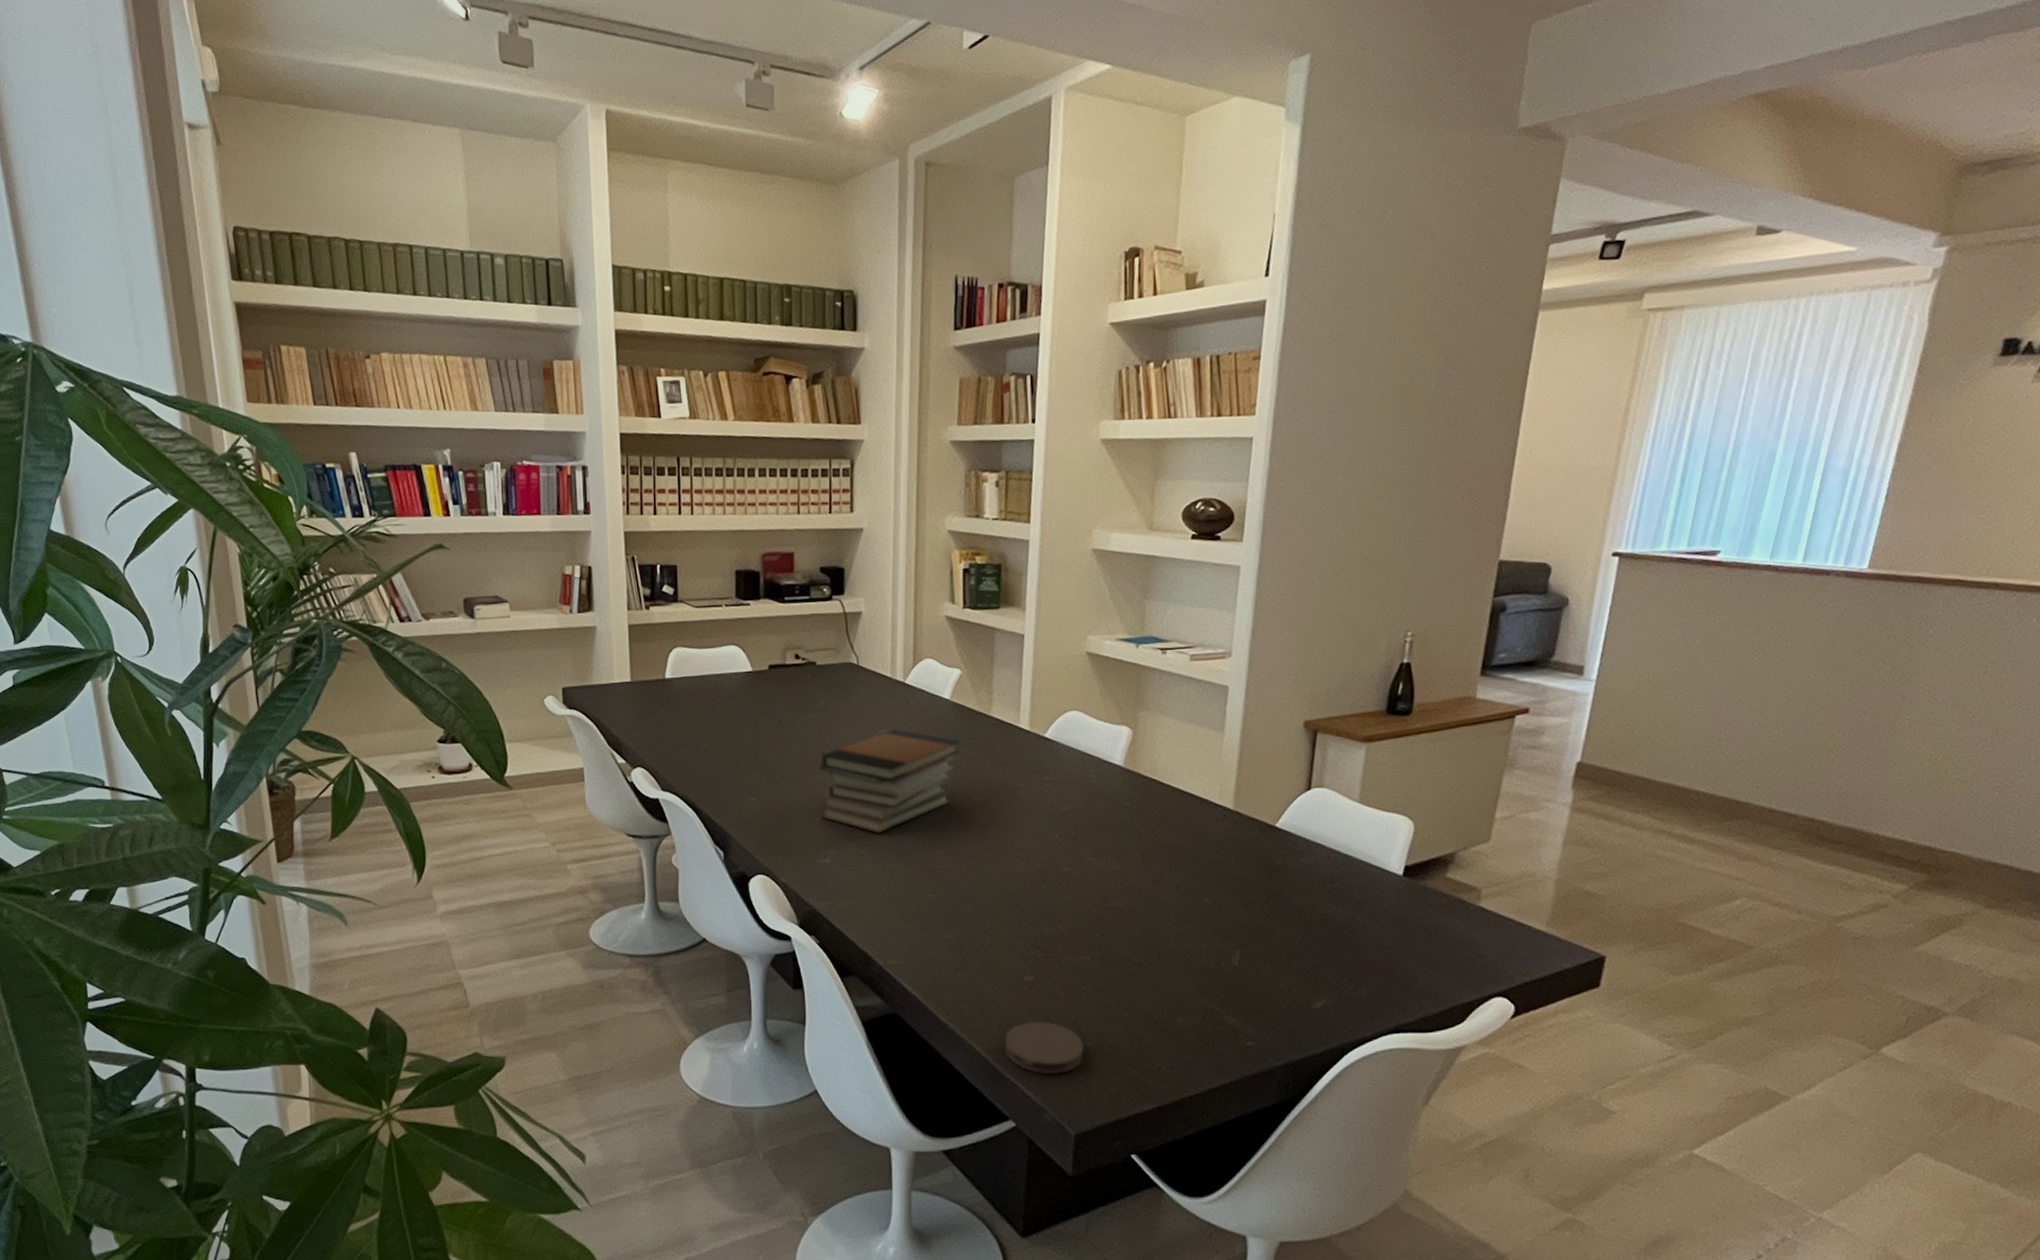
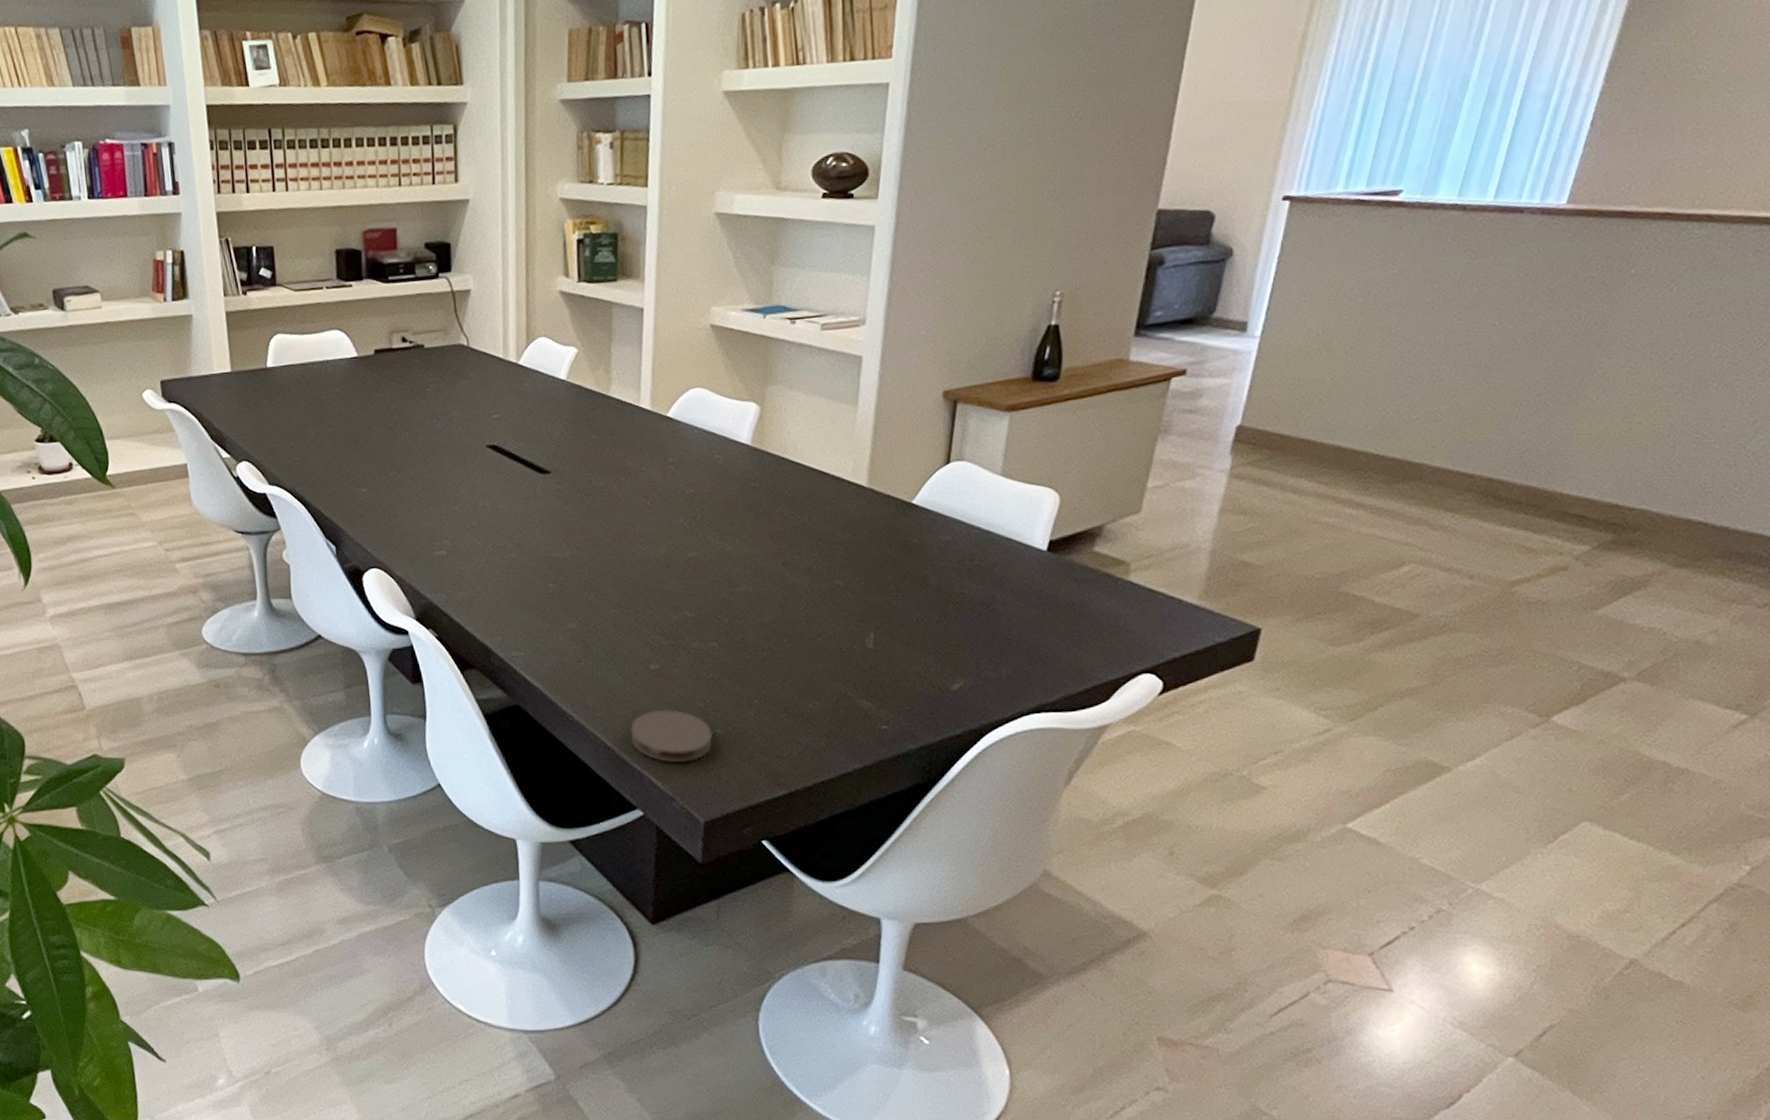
book stack: present [818,728,960,834] -> none [430,412,578,523]

